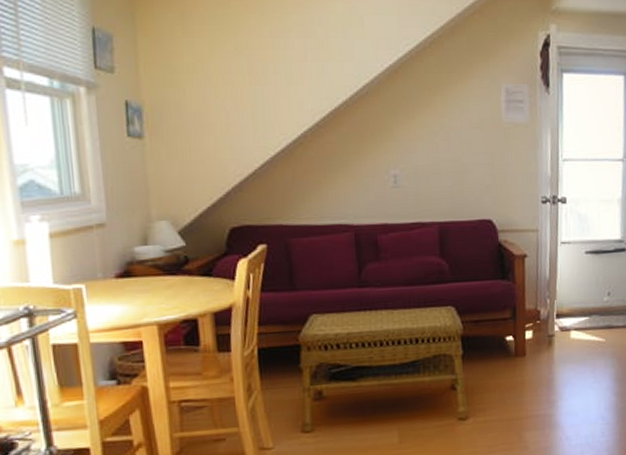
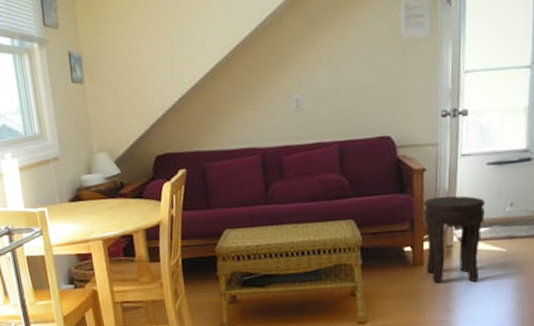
side table: none [525,283,585,375] -> present [423,196,486,283]

